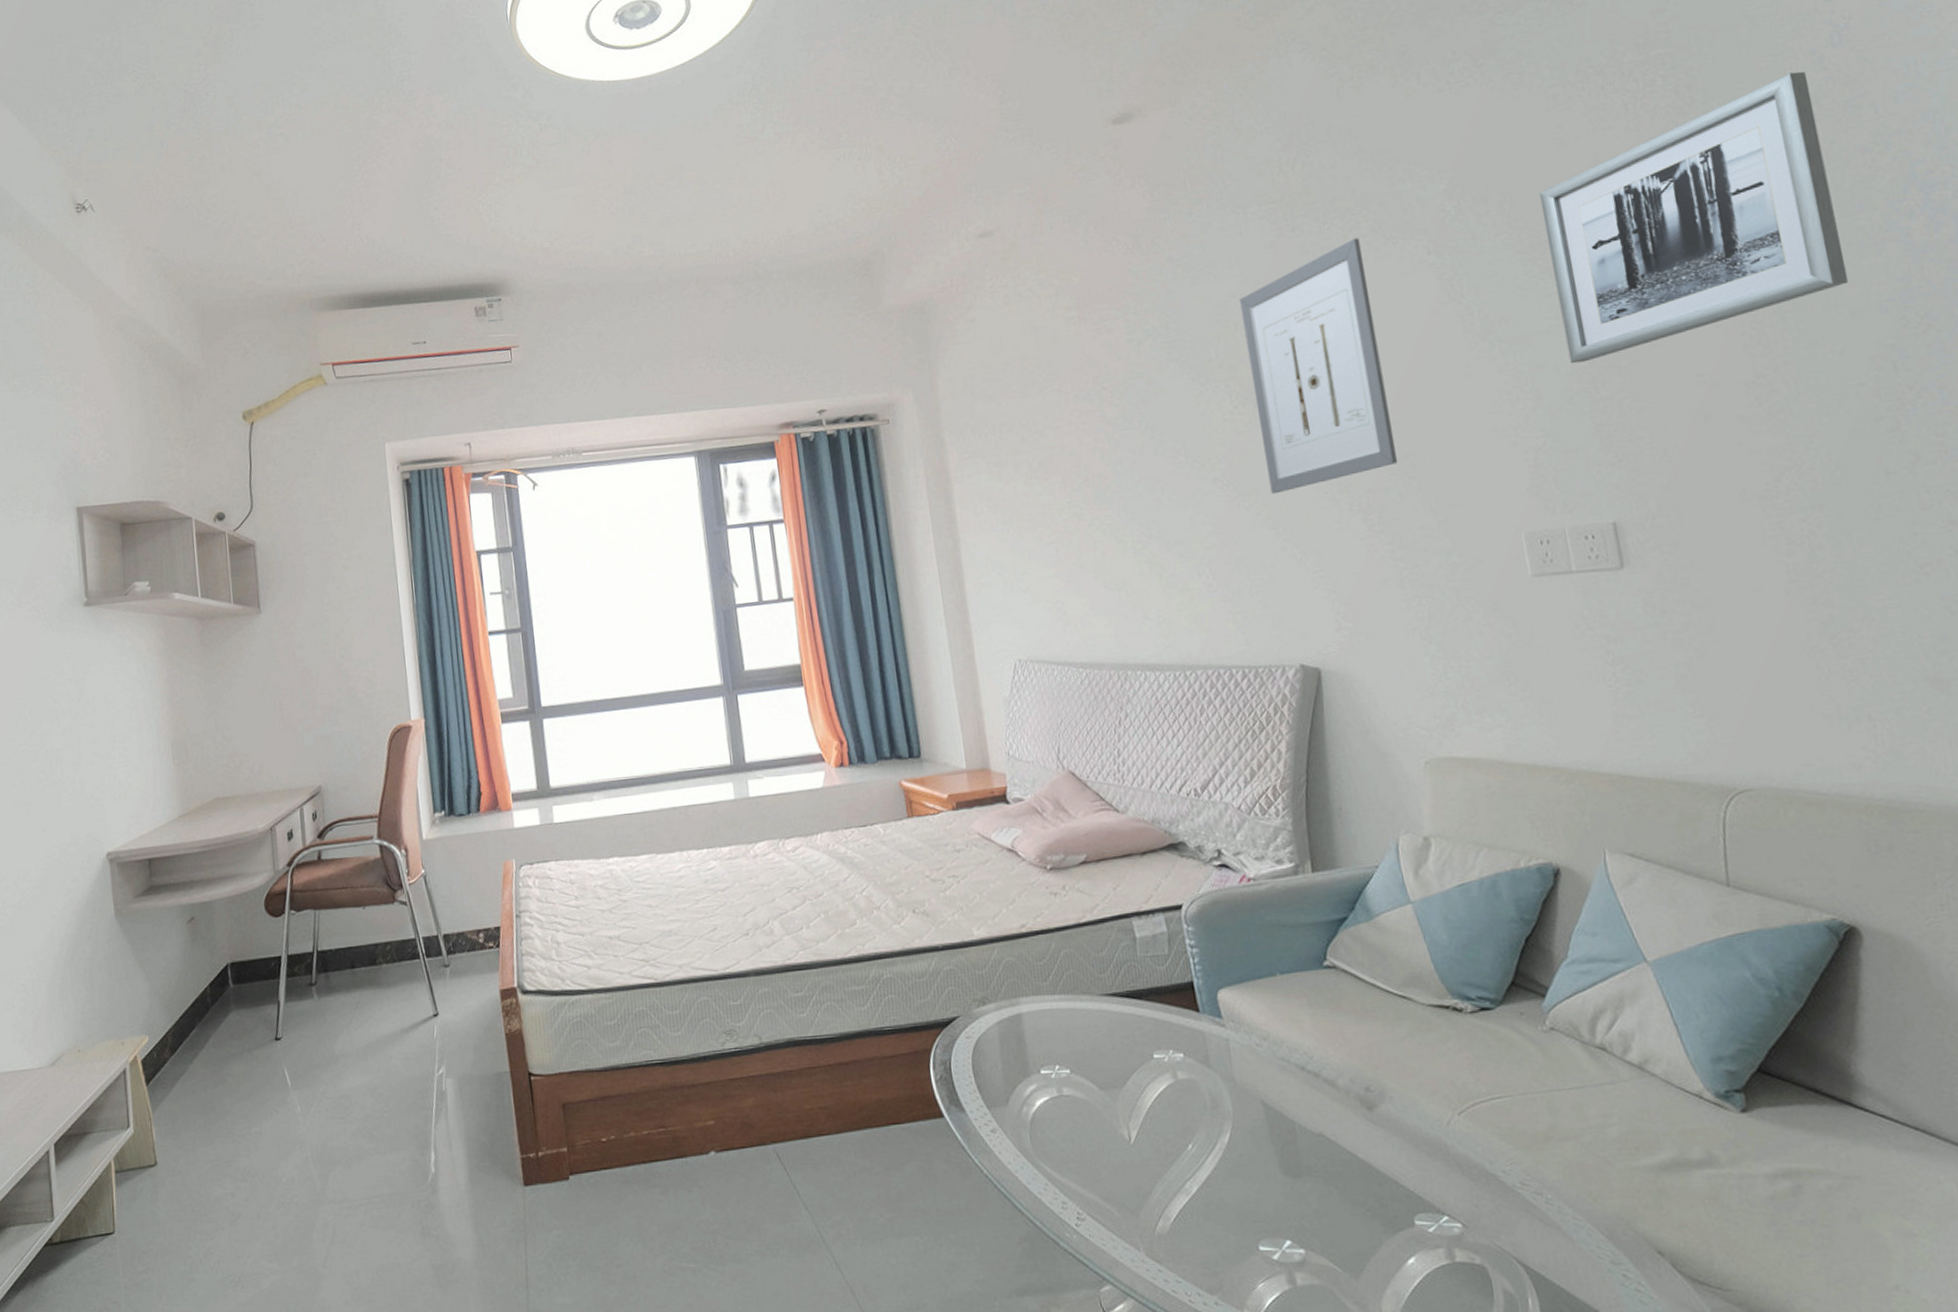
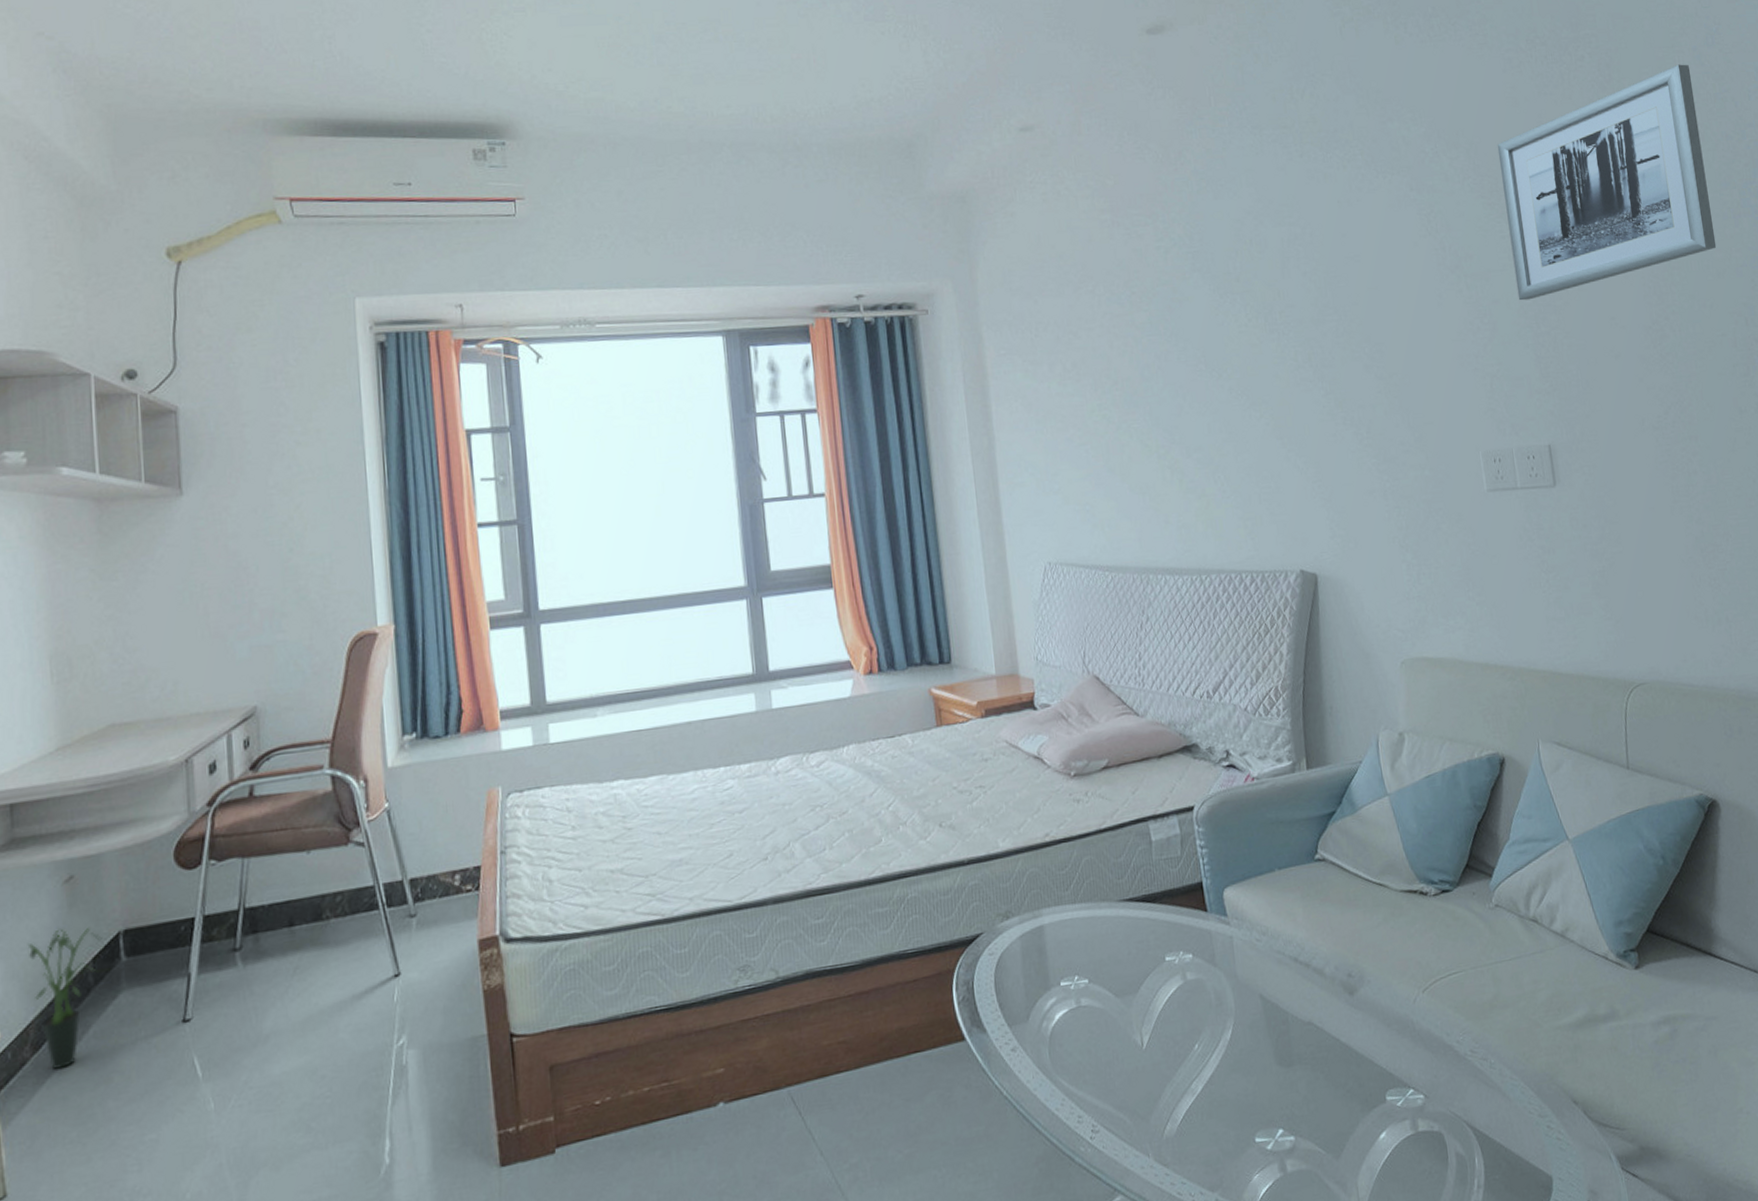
potted plant: none [164,958,216,1069] -> present [27,926,102,1069]
wall art: present [1239,237,1398,494] -> none [1255,169,1384,406]

